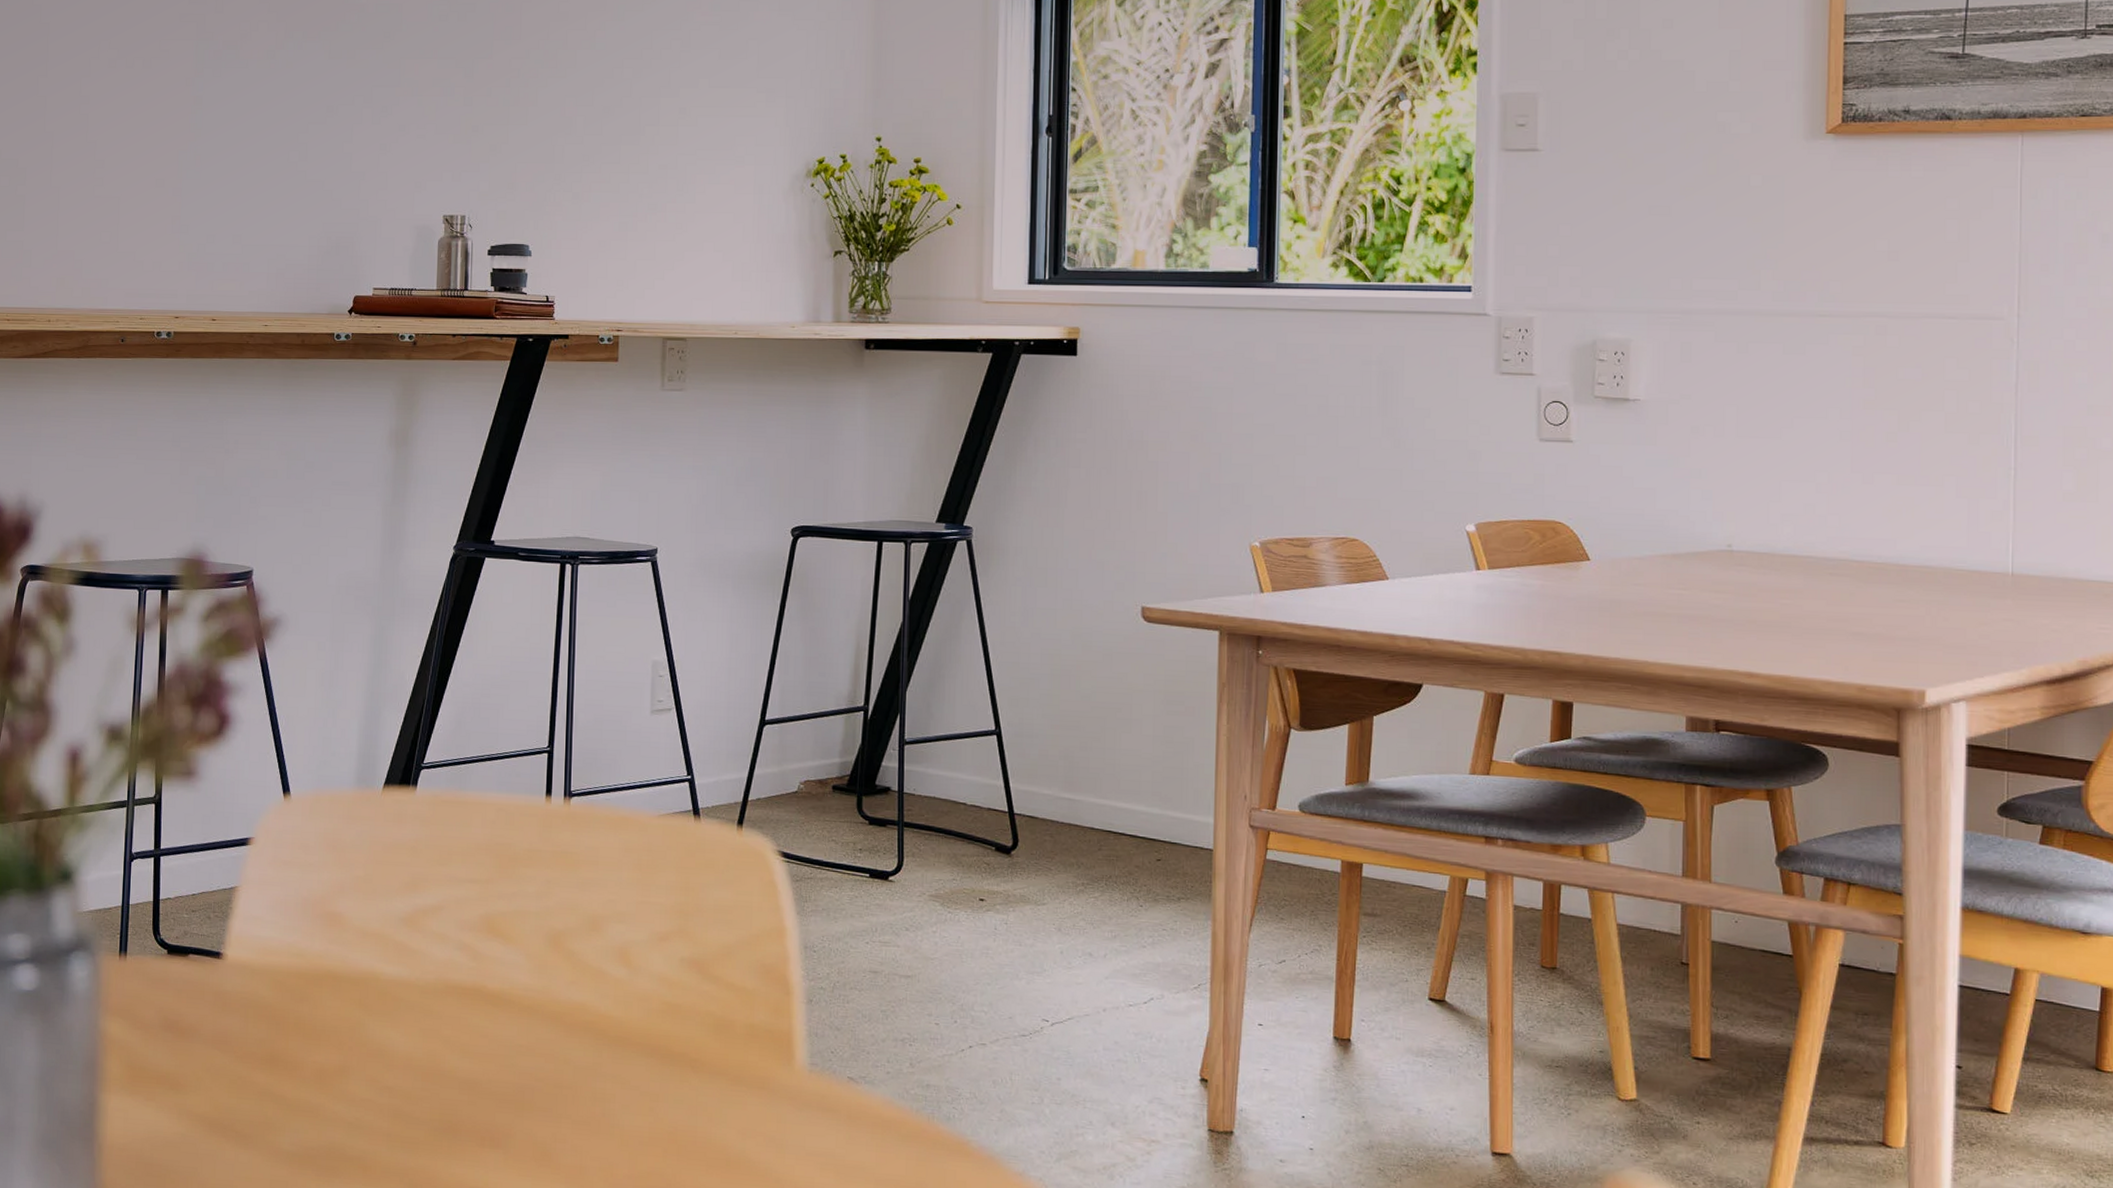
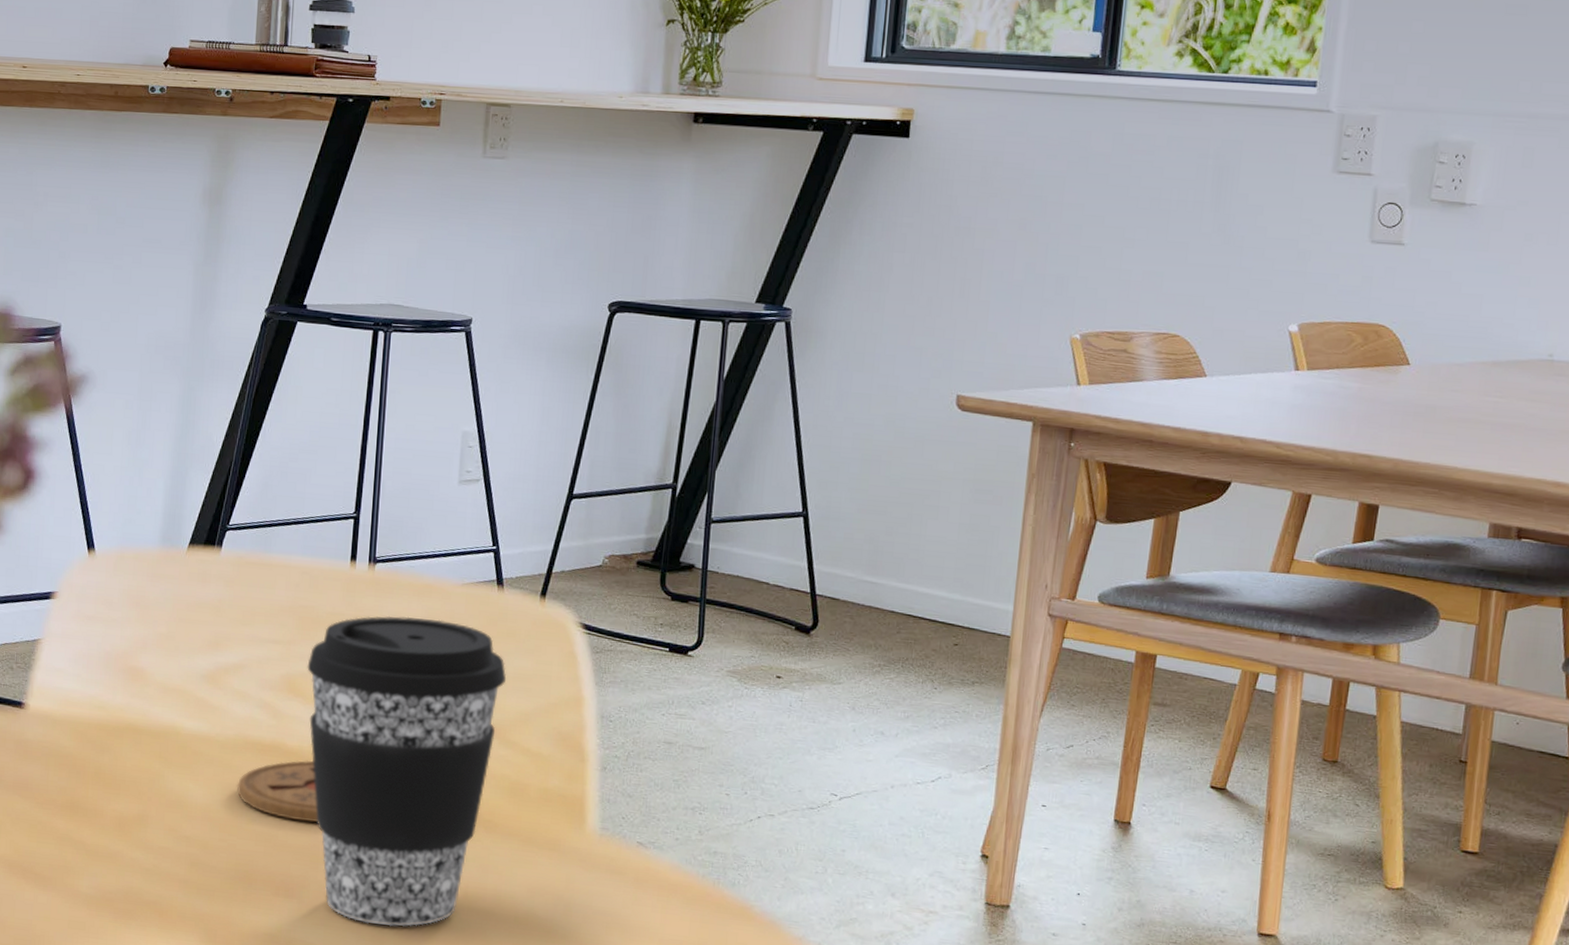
coaster: none [438,1002,522,1068] -> present [236,760,318,823]
coffee cup: none [506,850,707,1175] -> present [307,615,507,927]

